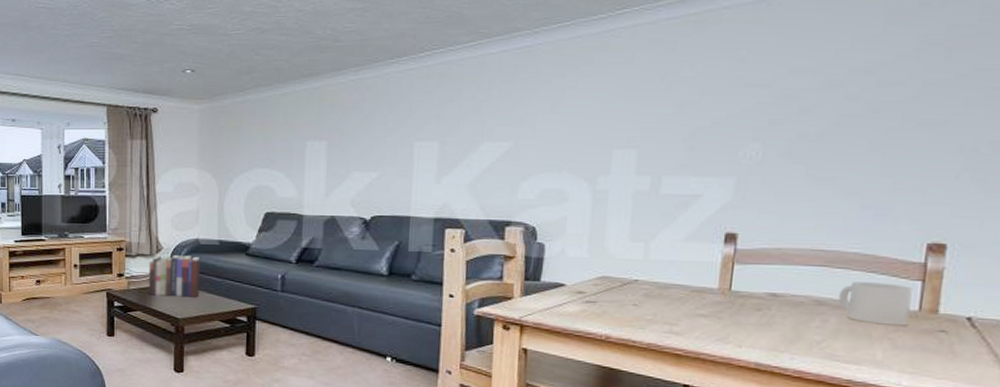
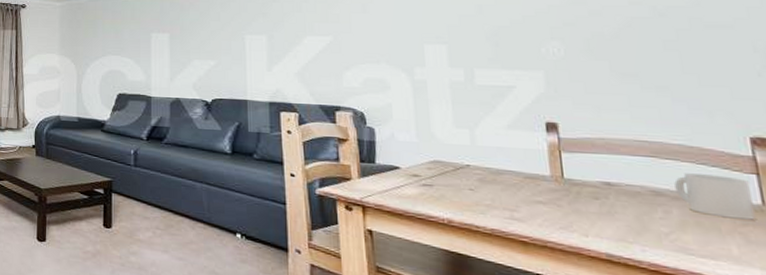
books: present [148,255,201,298] -> none [15,129,62,170]

